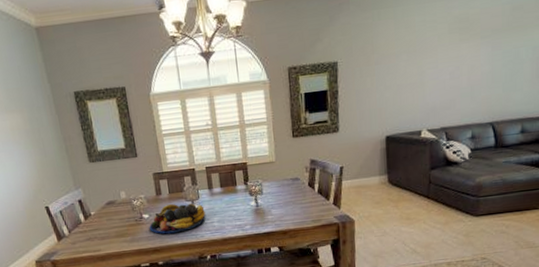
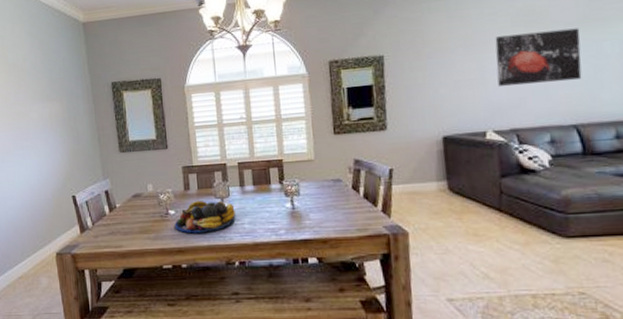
wall art: none [433,35,503,89] -> present [495,28,582,86]

